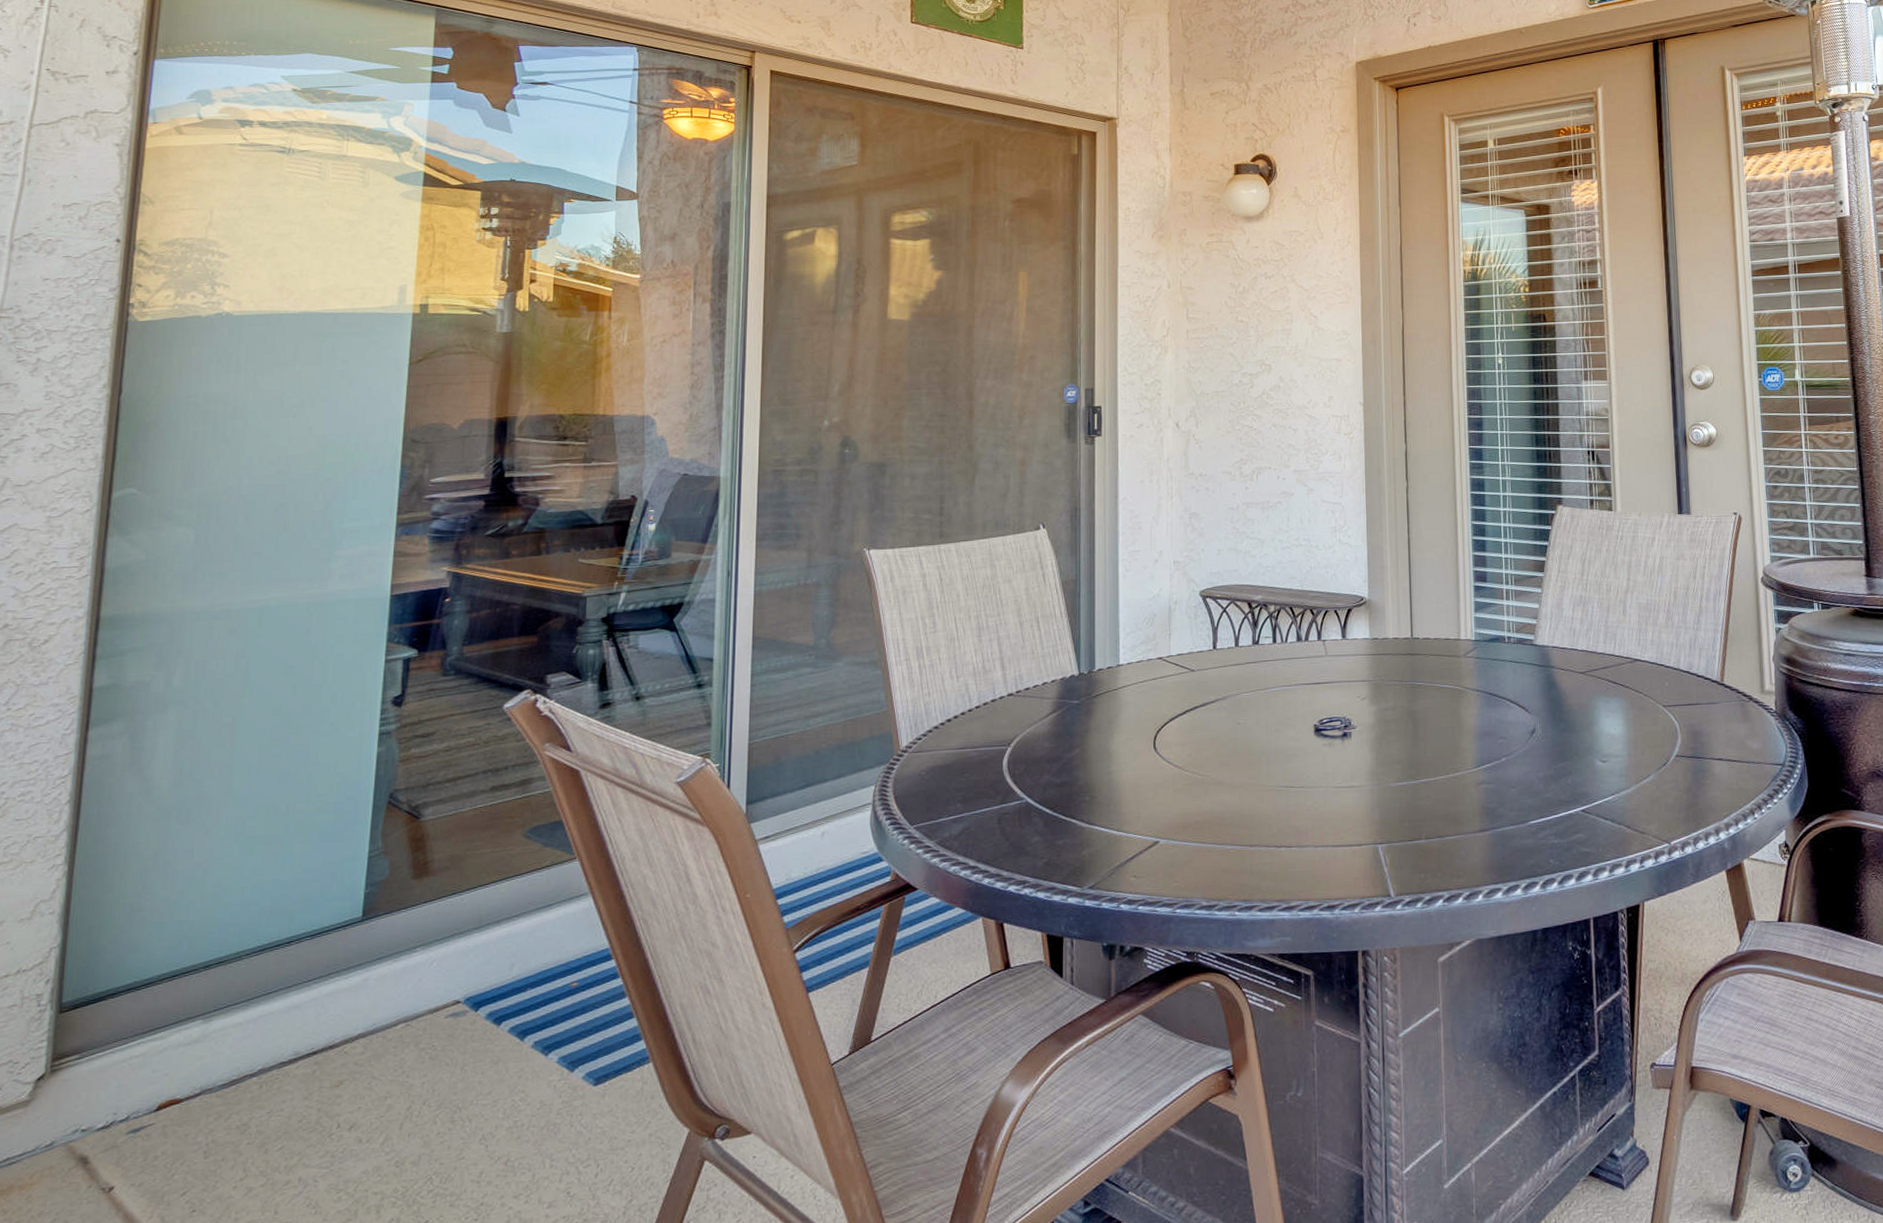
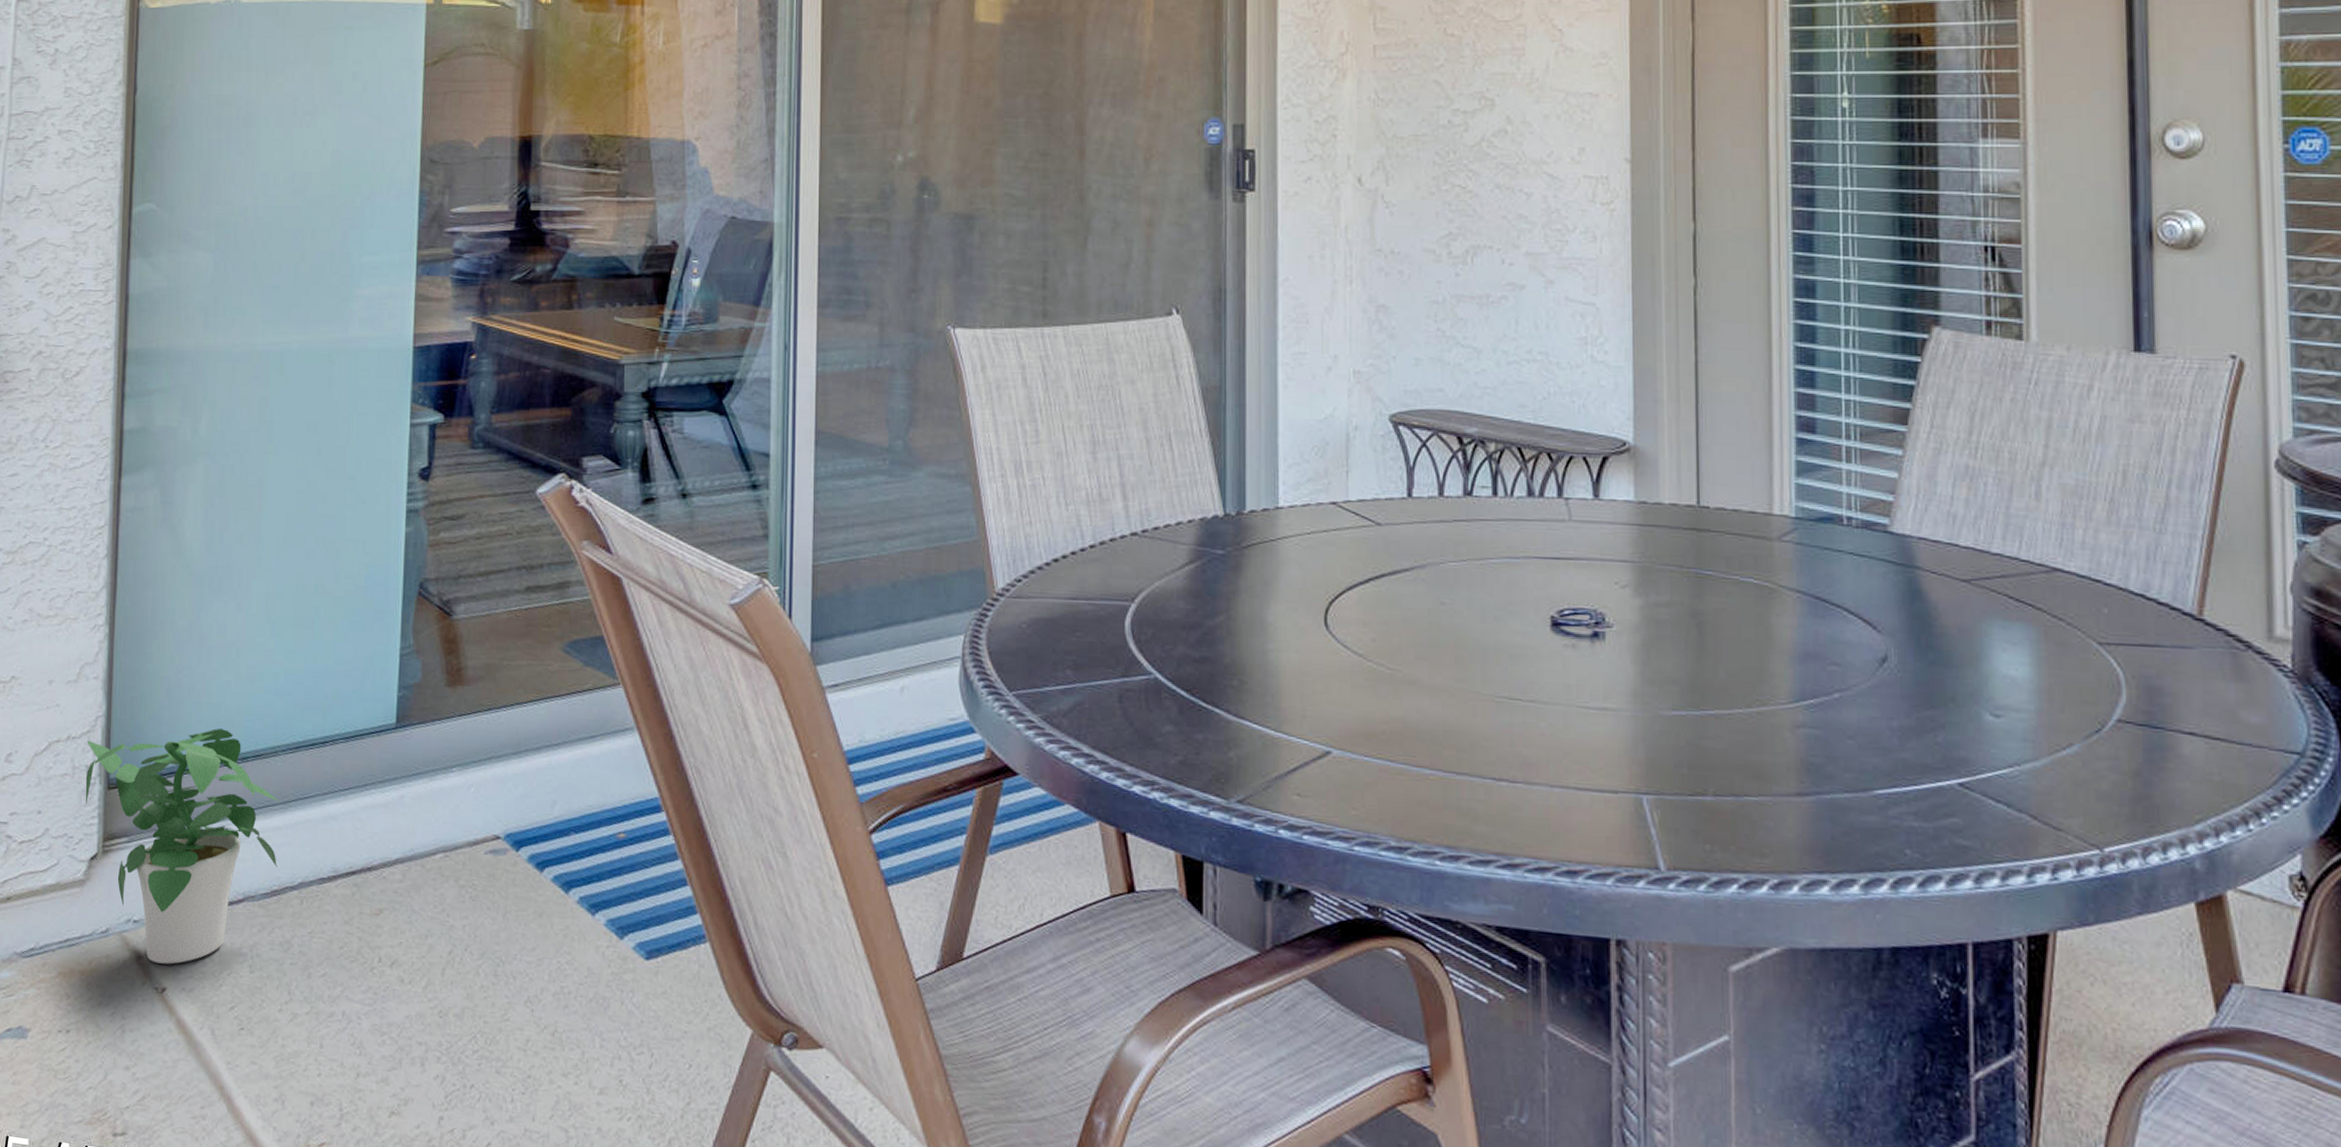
potted plant: none [33,943,242,1166] -> present [85,728,279,965]

